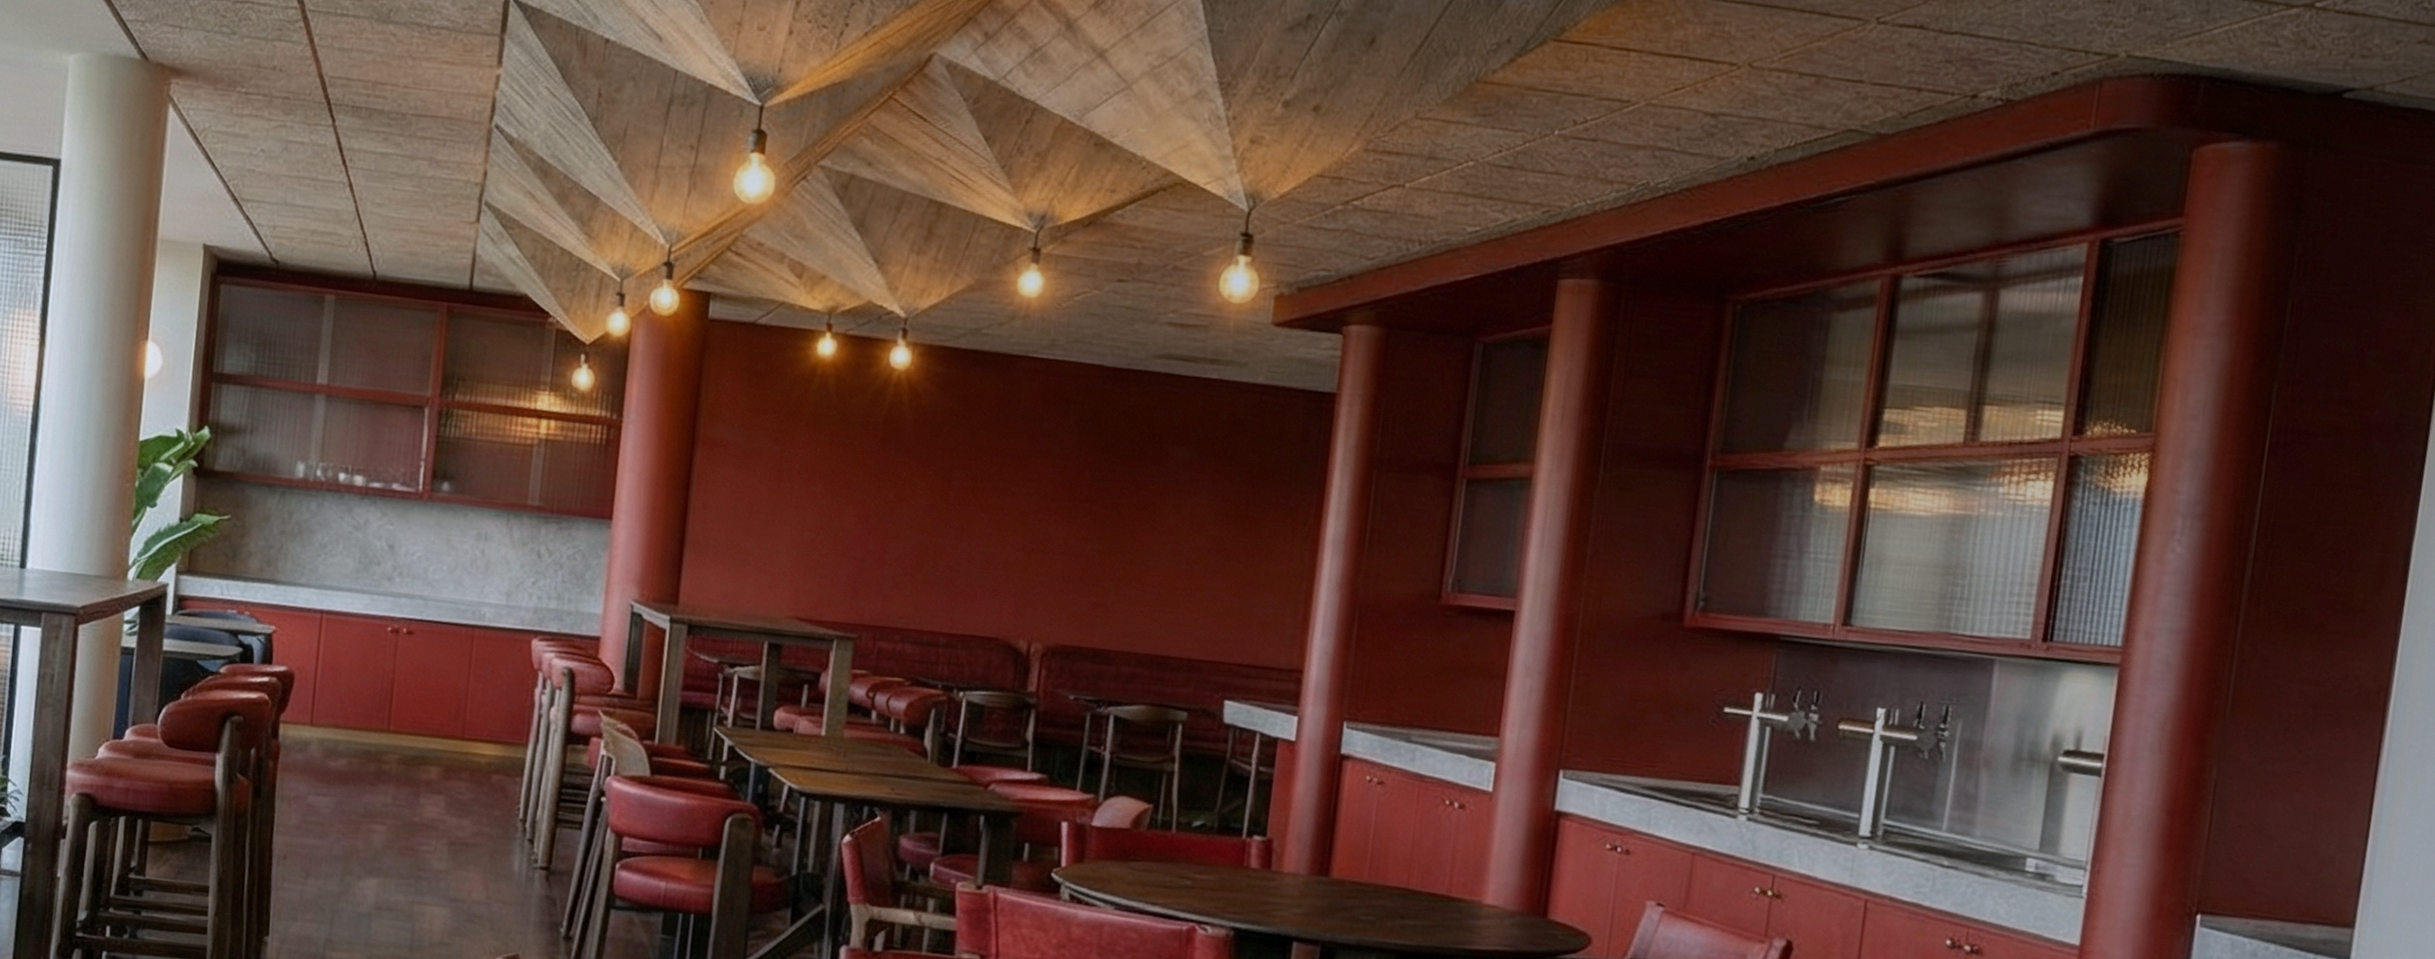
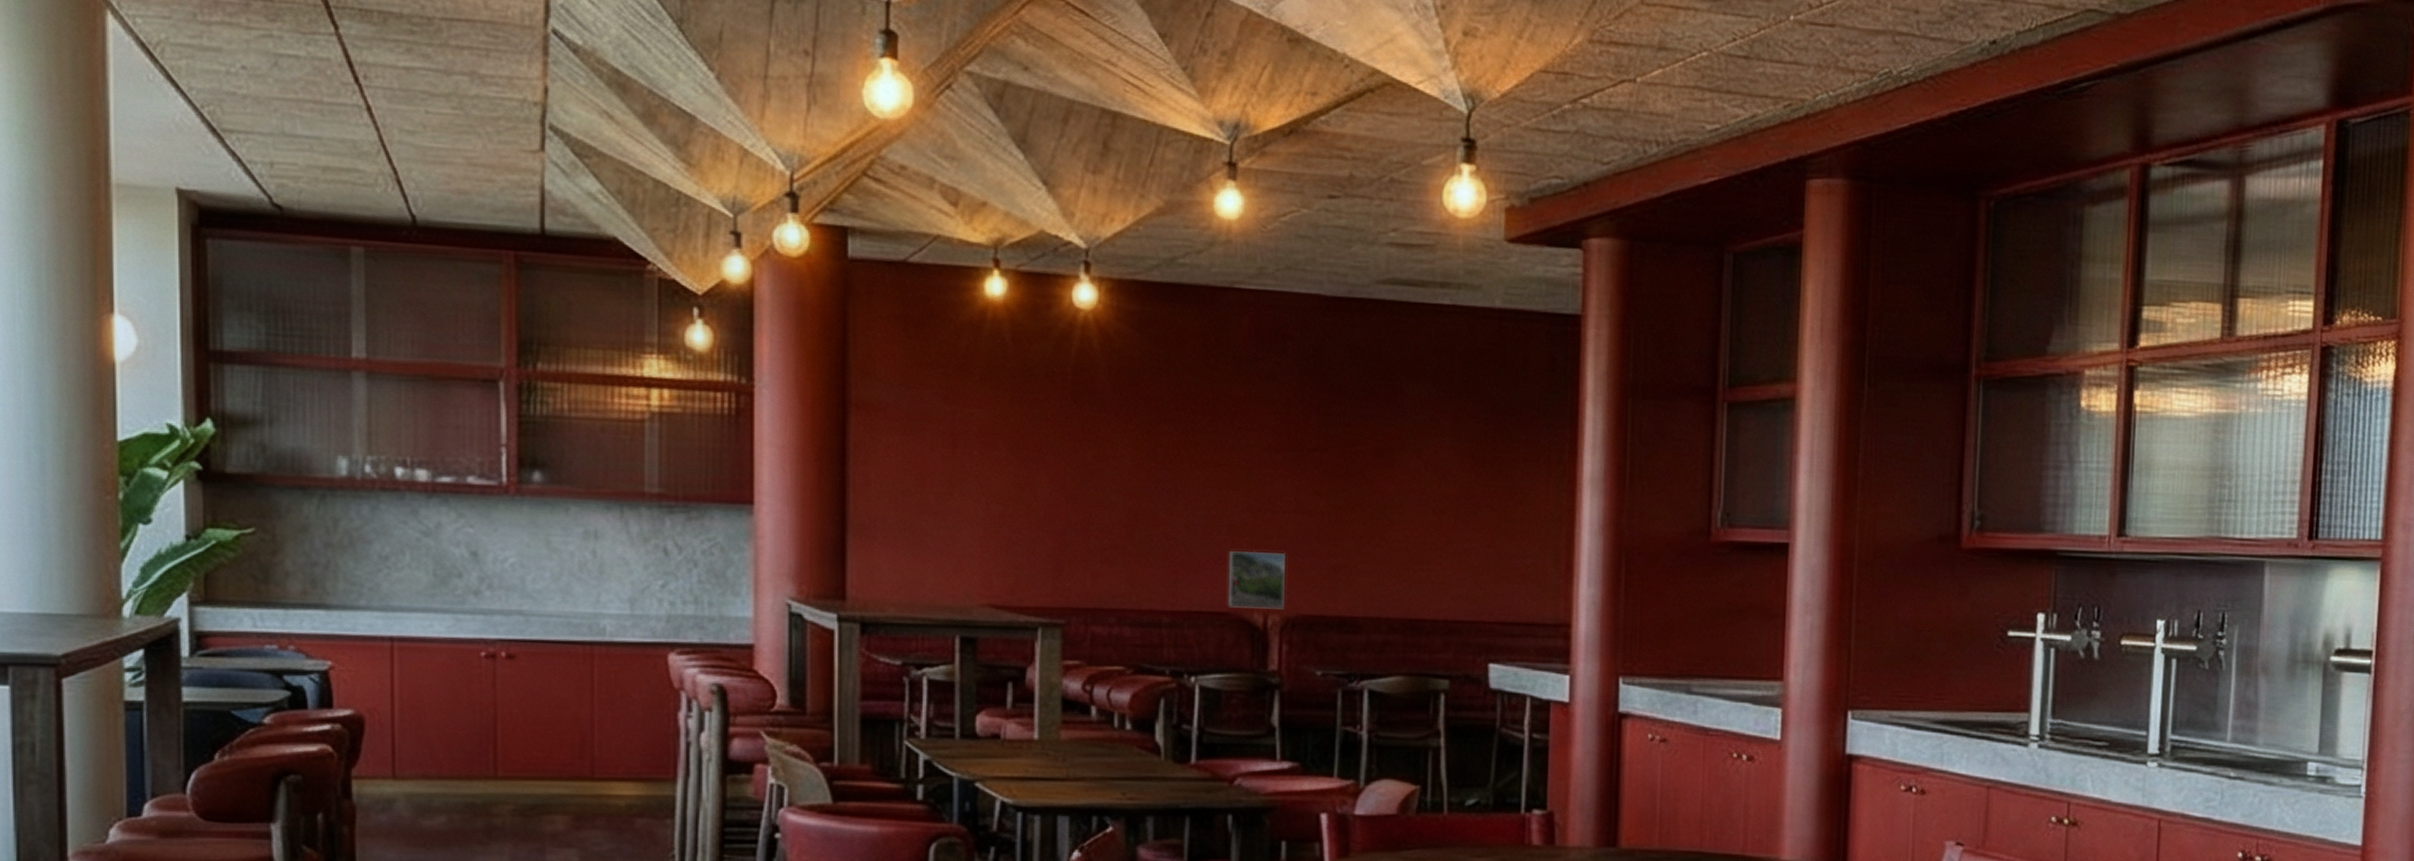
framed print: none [997,585,1052,639] -> present [1227,551,1285,609]

